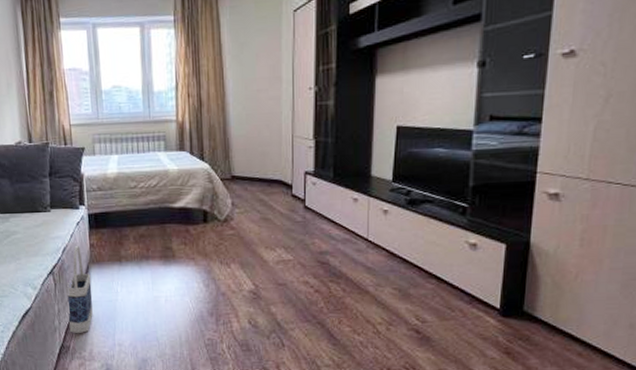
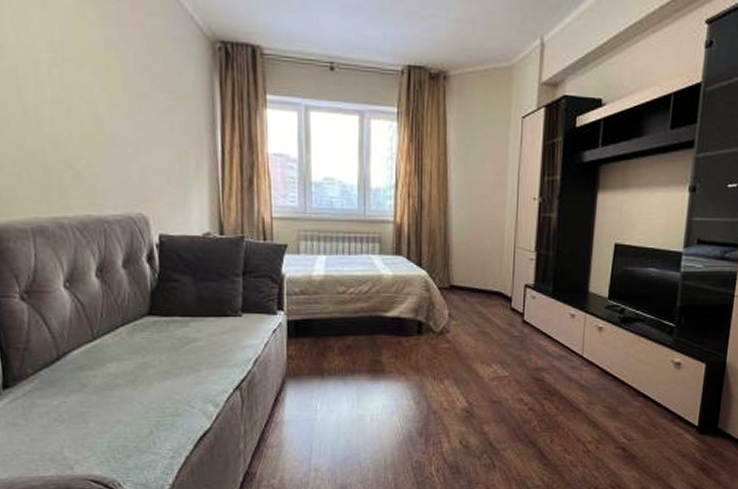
bag: present [66,246,93,334] -> none [256,357,287,459]

